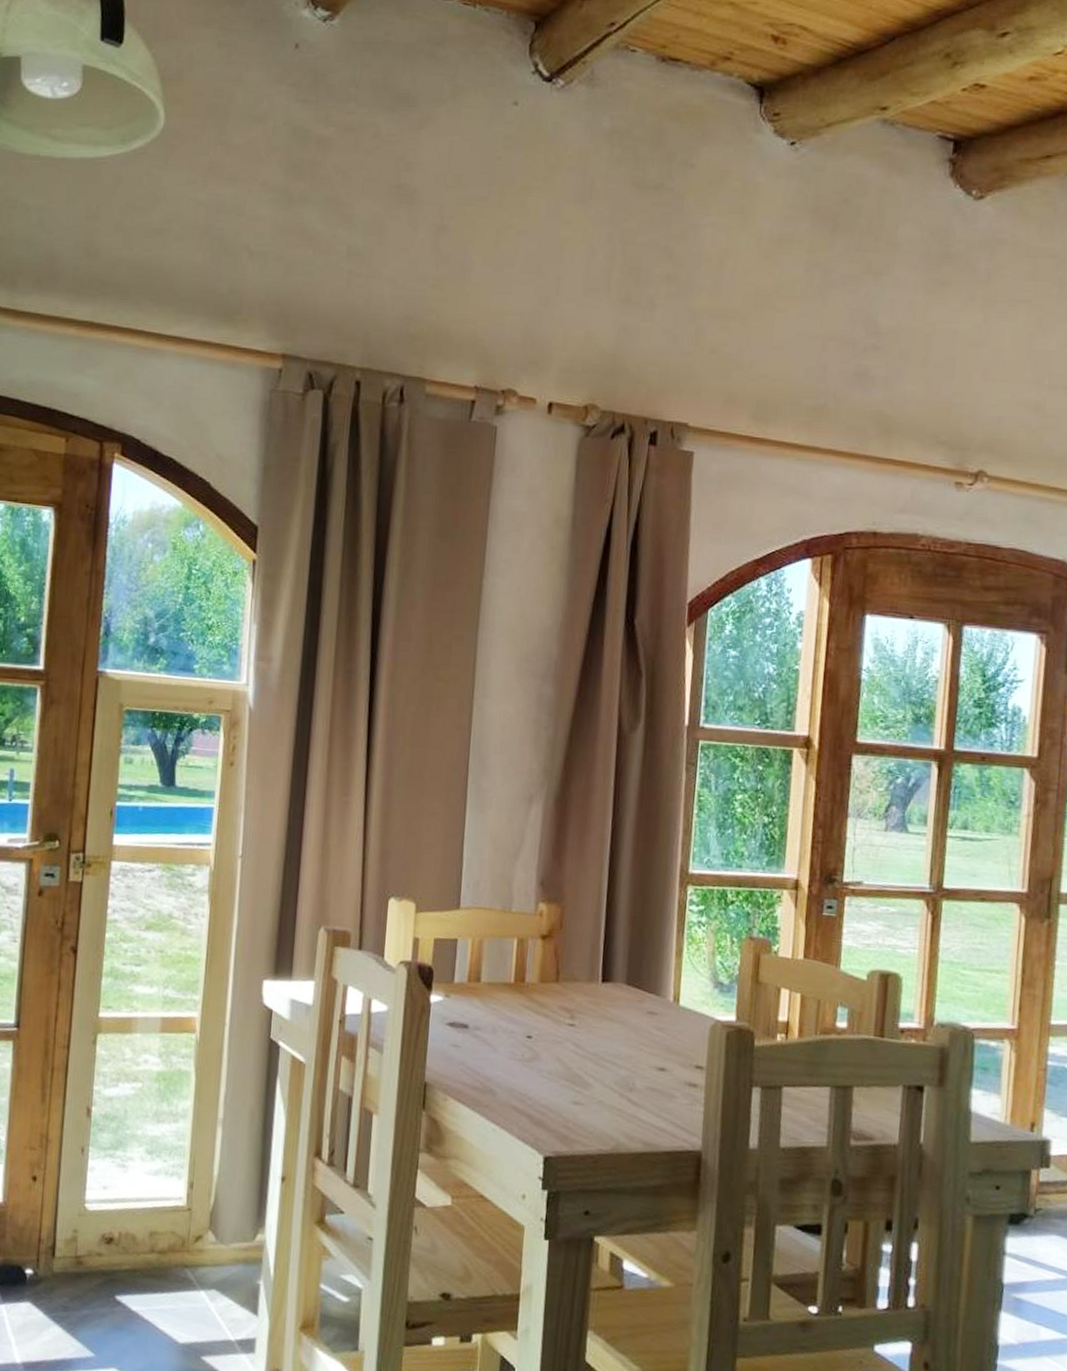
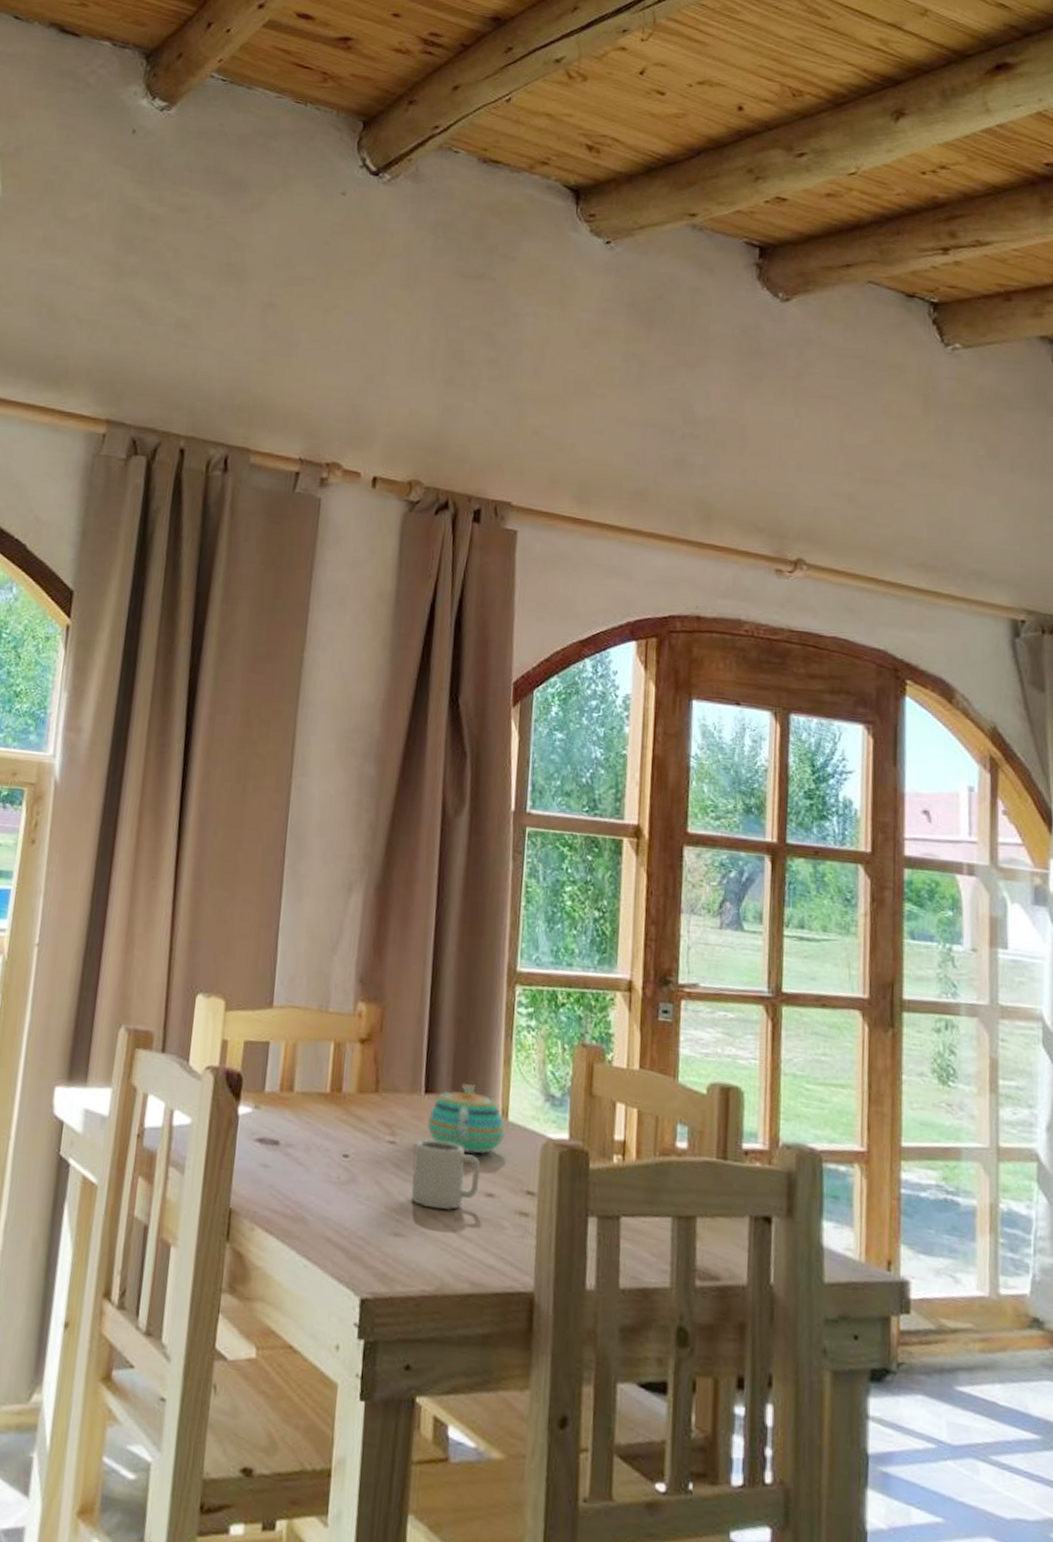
cup: none [589,1021,654,1082] -> present [411,1138,481,1210]
teapot: none [603,972,677,1034] -> present [426,1082,506,1154]

